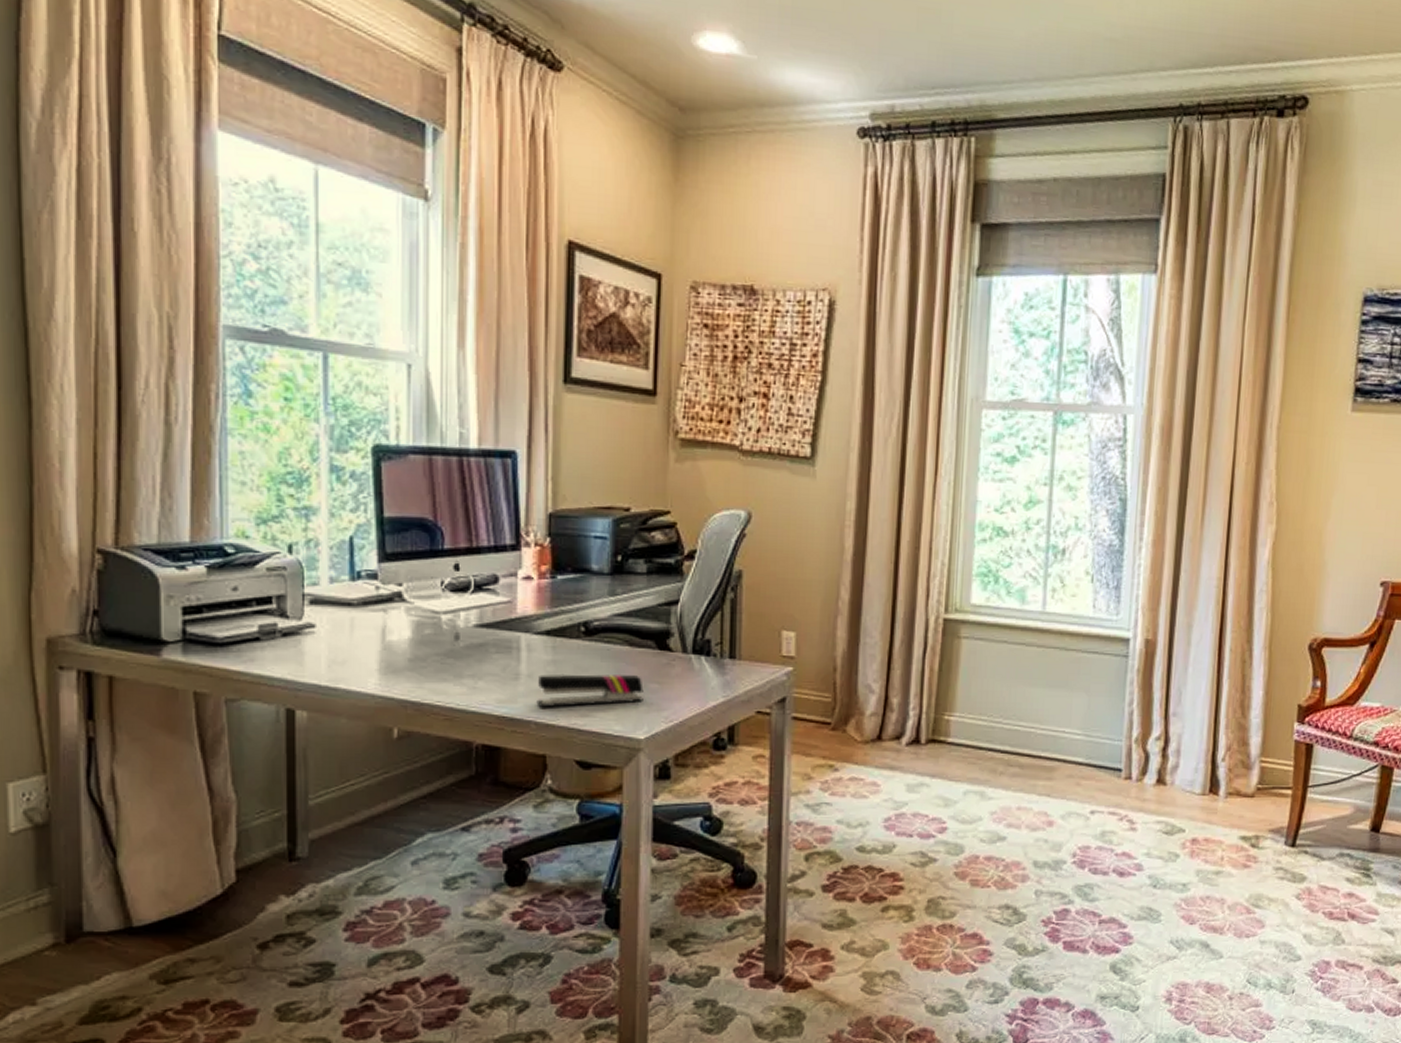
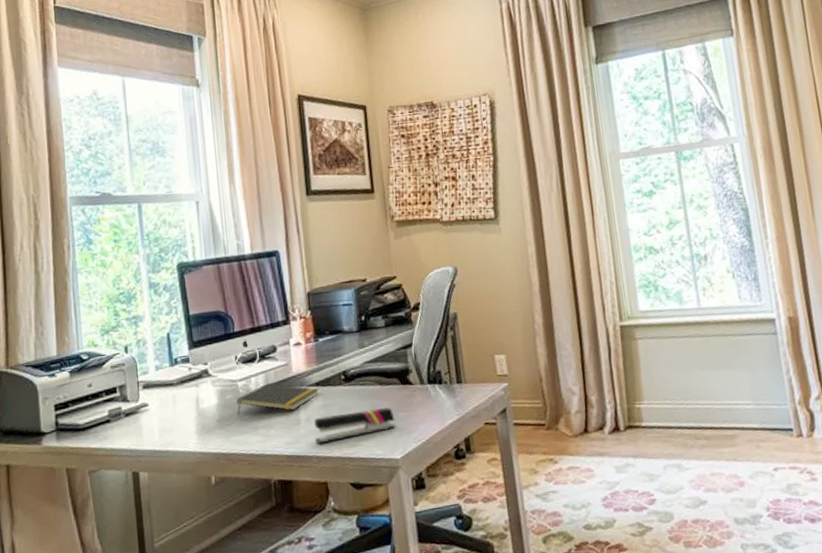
notepad: none [437,622,550,662] -> present [236,383,320,416]

